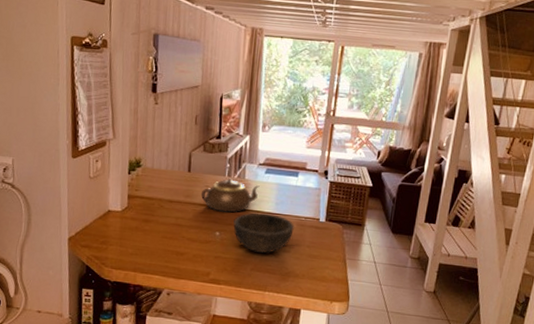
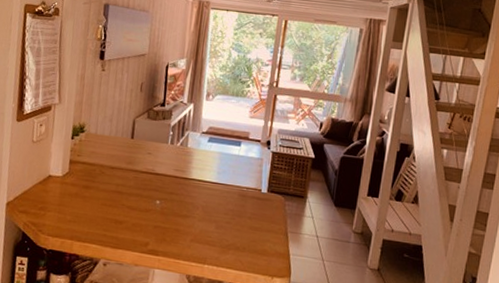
teapot: present [201,178,260,213] -> none [143,145,202,181]
bowl: present [233,212,294,253] -> none [174,181,236,224]

